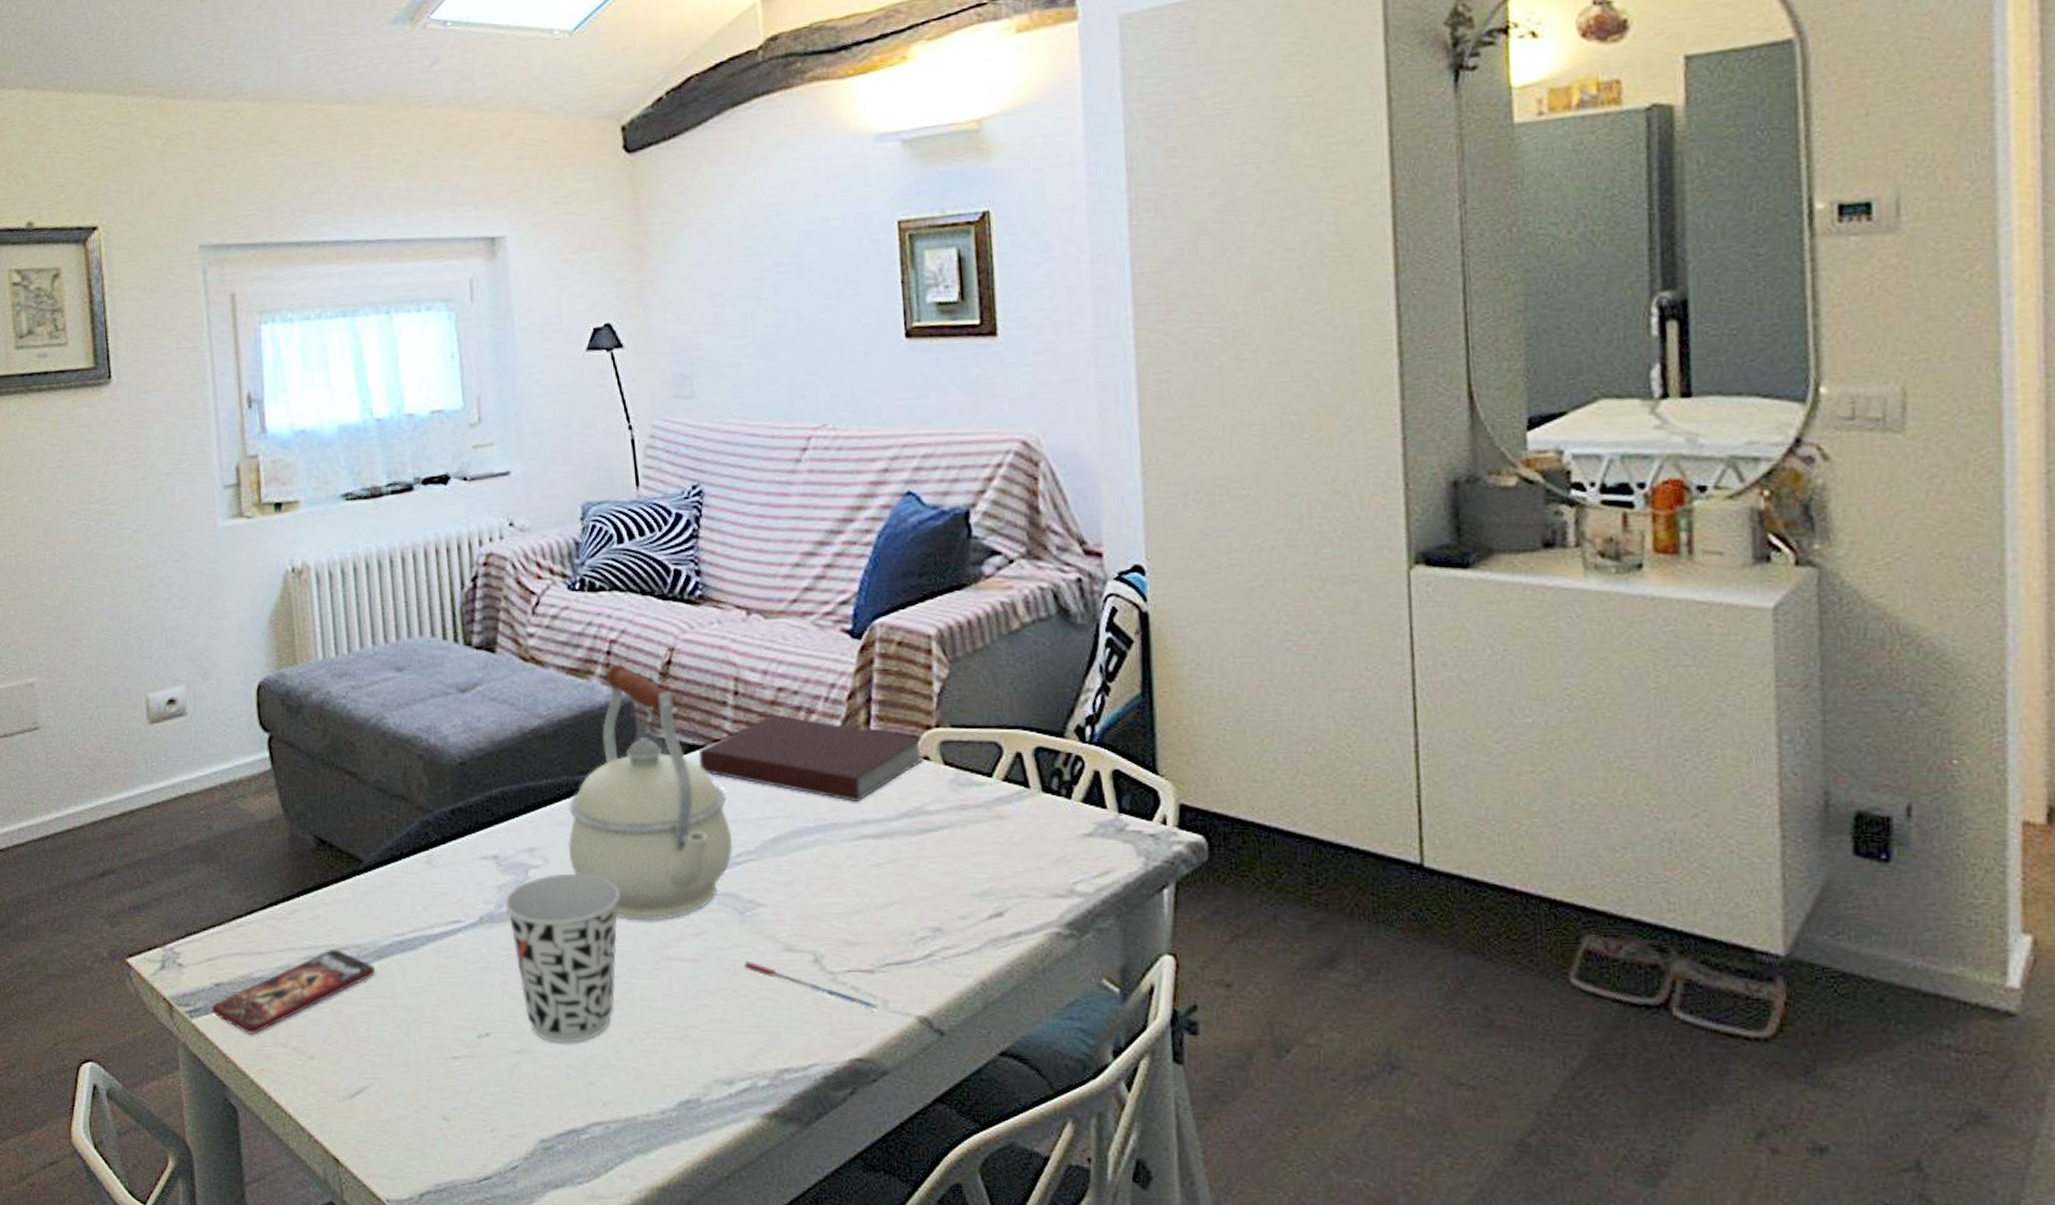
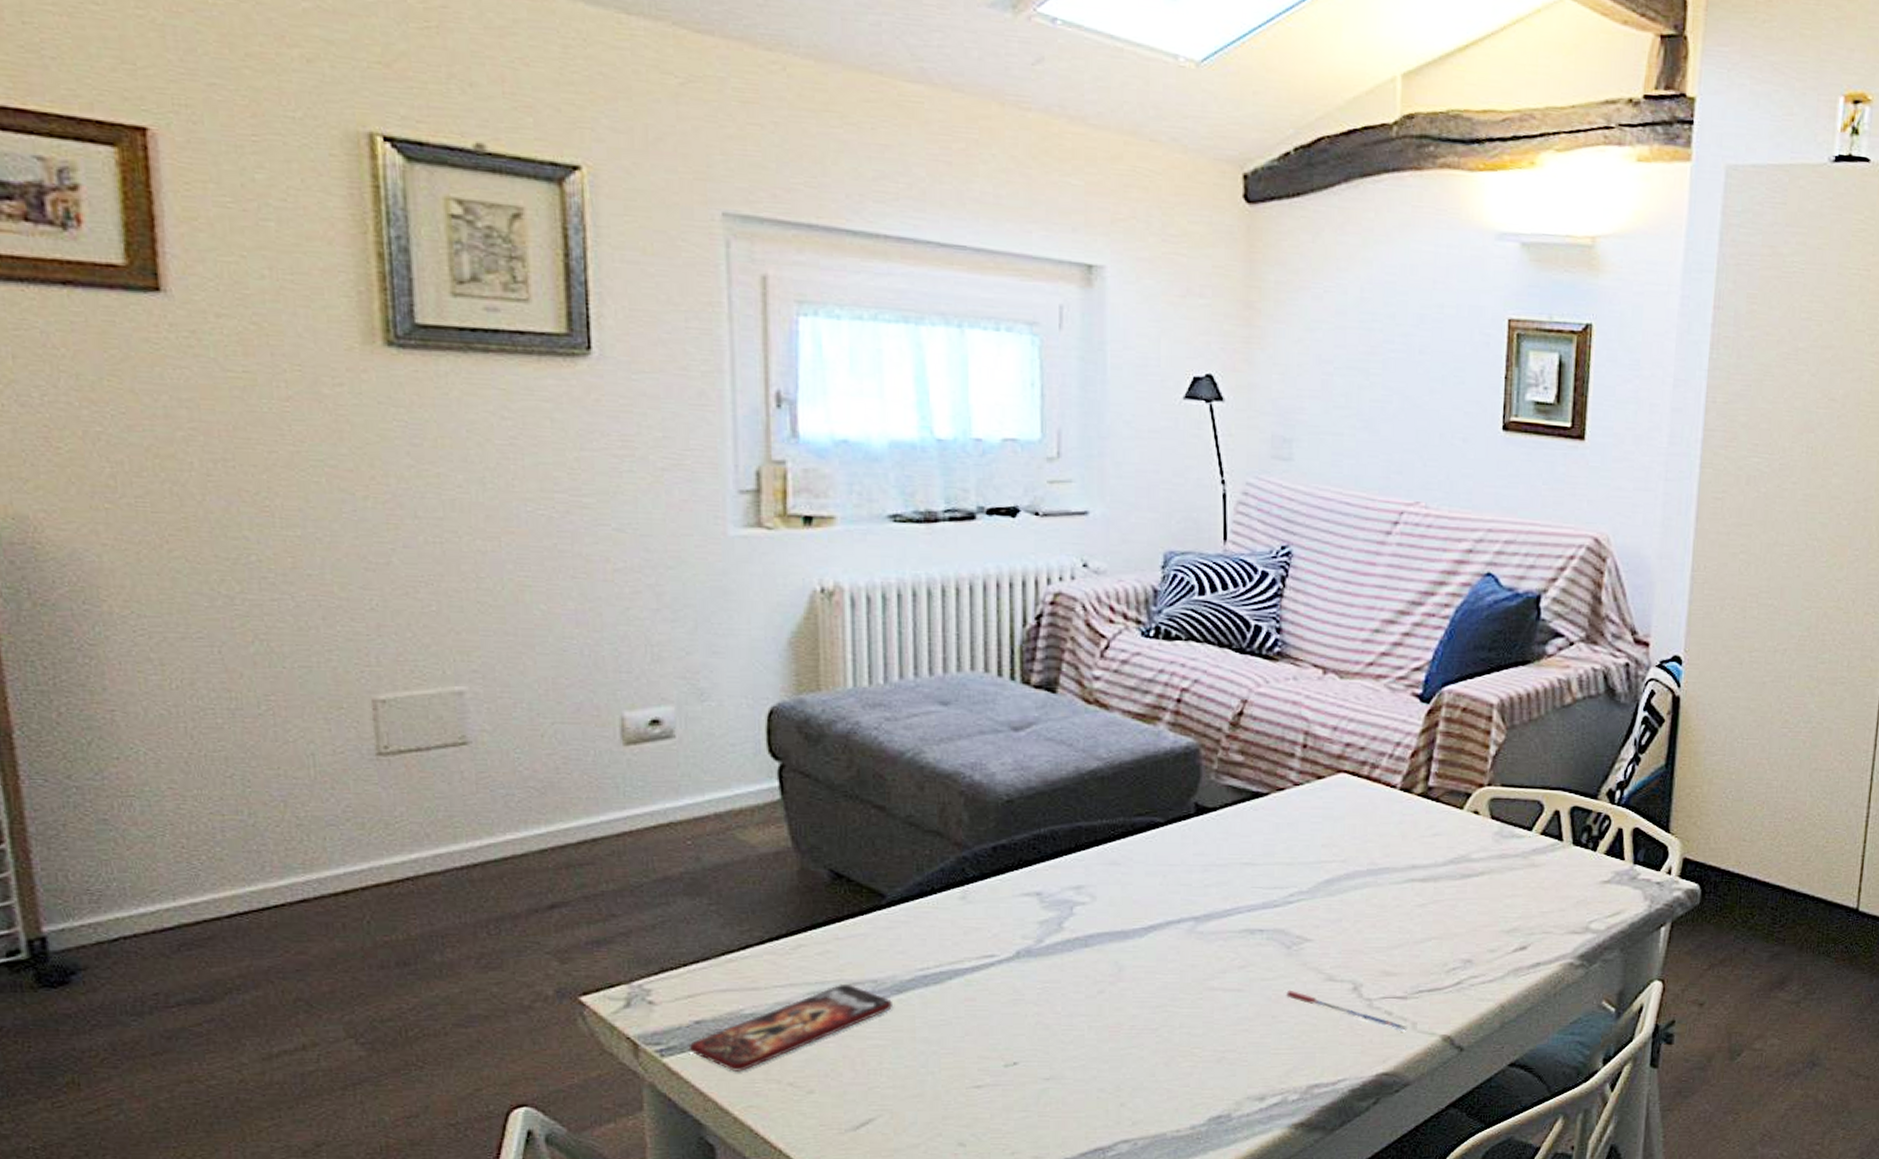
cup: present [505,873,620,1043] -> none [1046,910,1168,1069]
kettle: present [568,664,732,921] -> none [1118,712,1286,955]
notebook: present [698,714,925,803] -> none [1261,767,1475,850]

